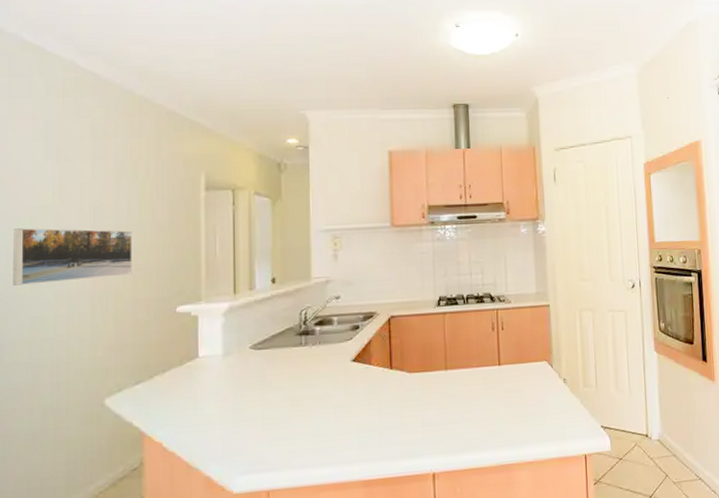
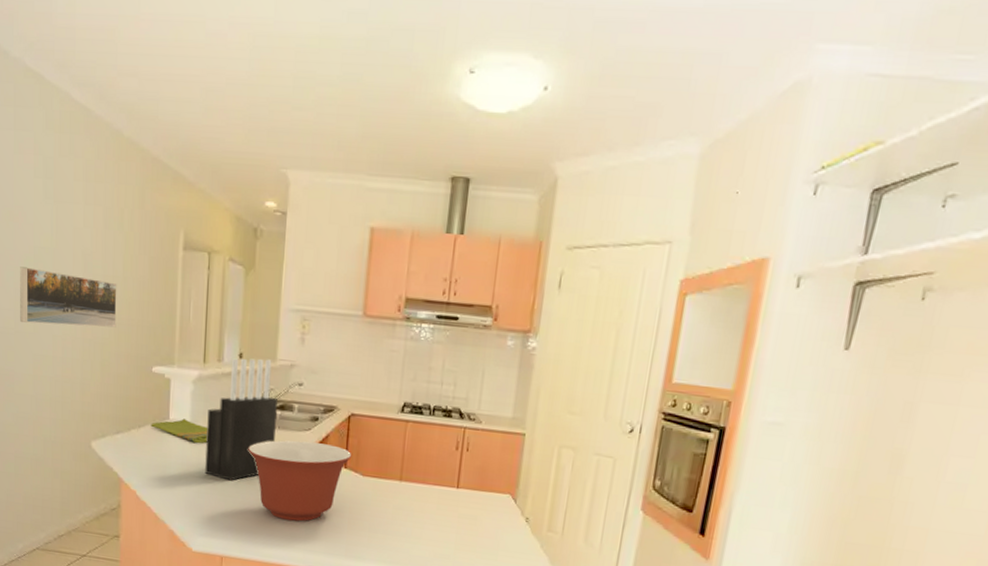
dish towel: none [177,353,244,376] -> present [151,418,208,444]
knife block: none [242,279,316,408] -> present [205,358,277,481]
mixing bowl: none [289,349,396,435] -> present [248,440,352,522]

